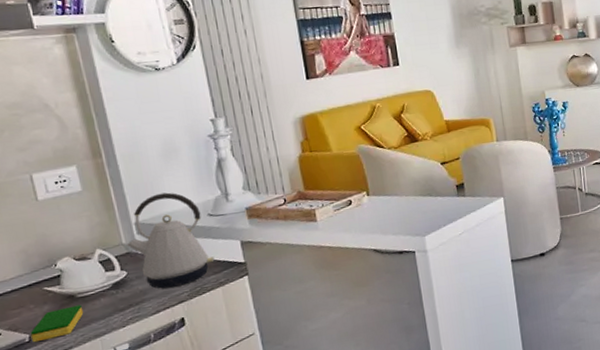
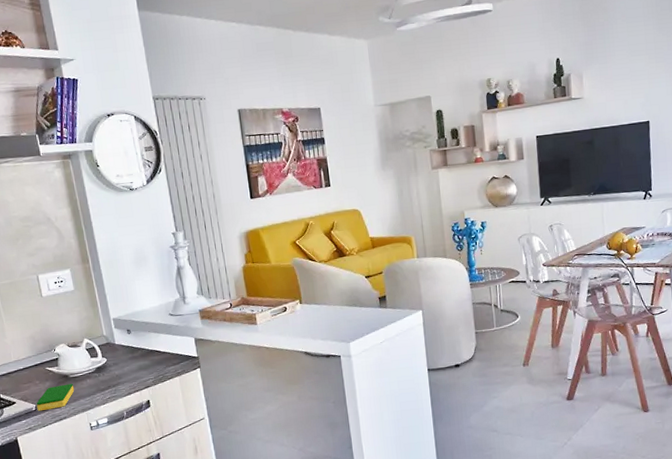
kettle: present [126,192,215,289] -> none [106,294,174,375]

